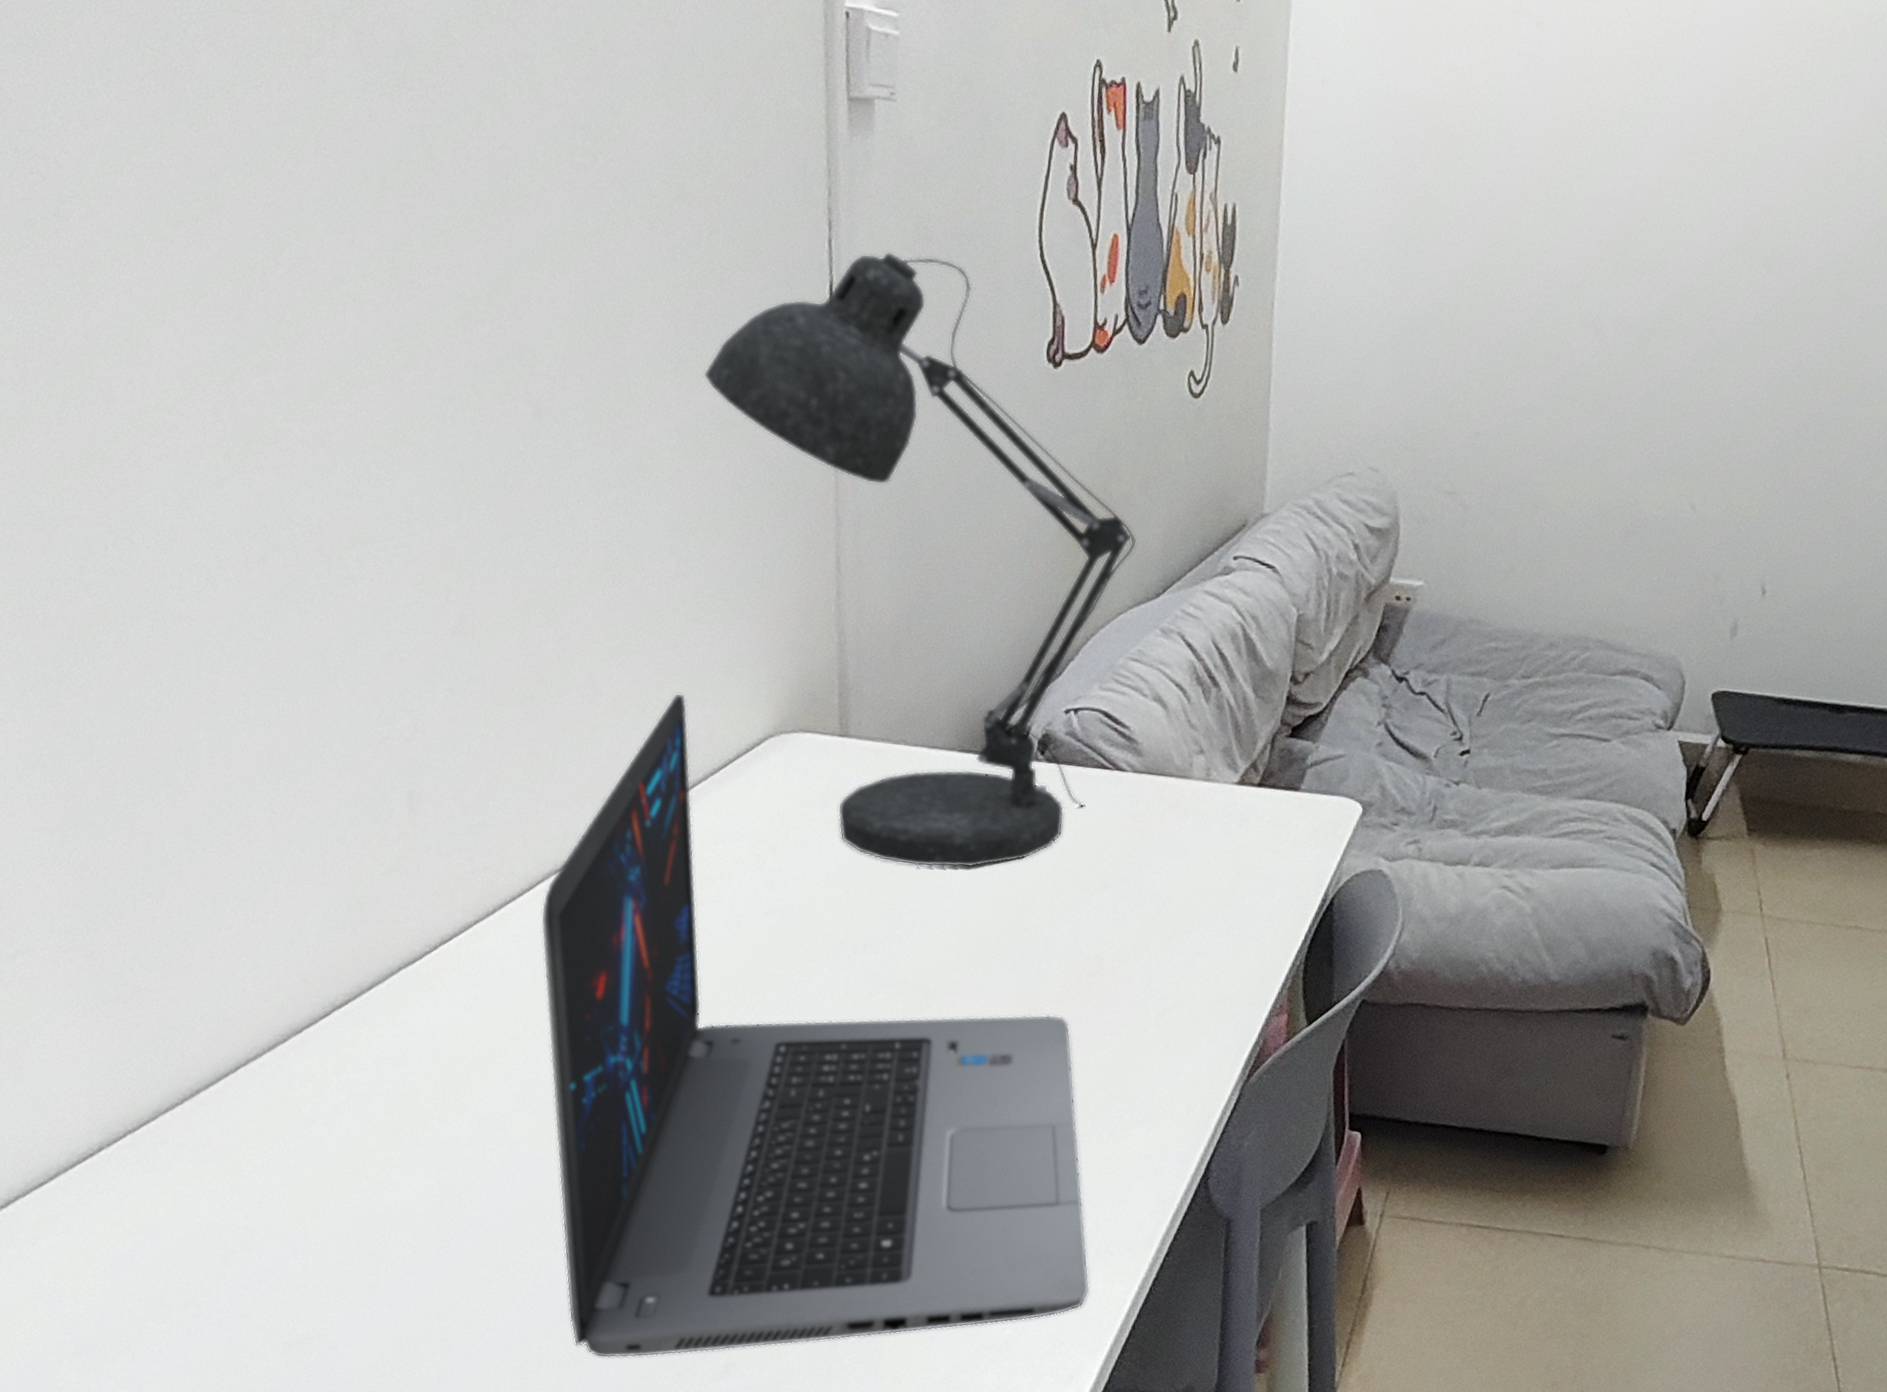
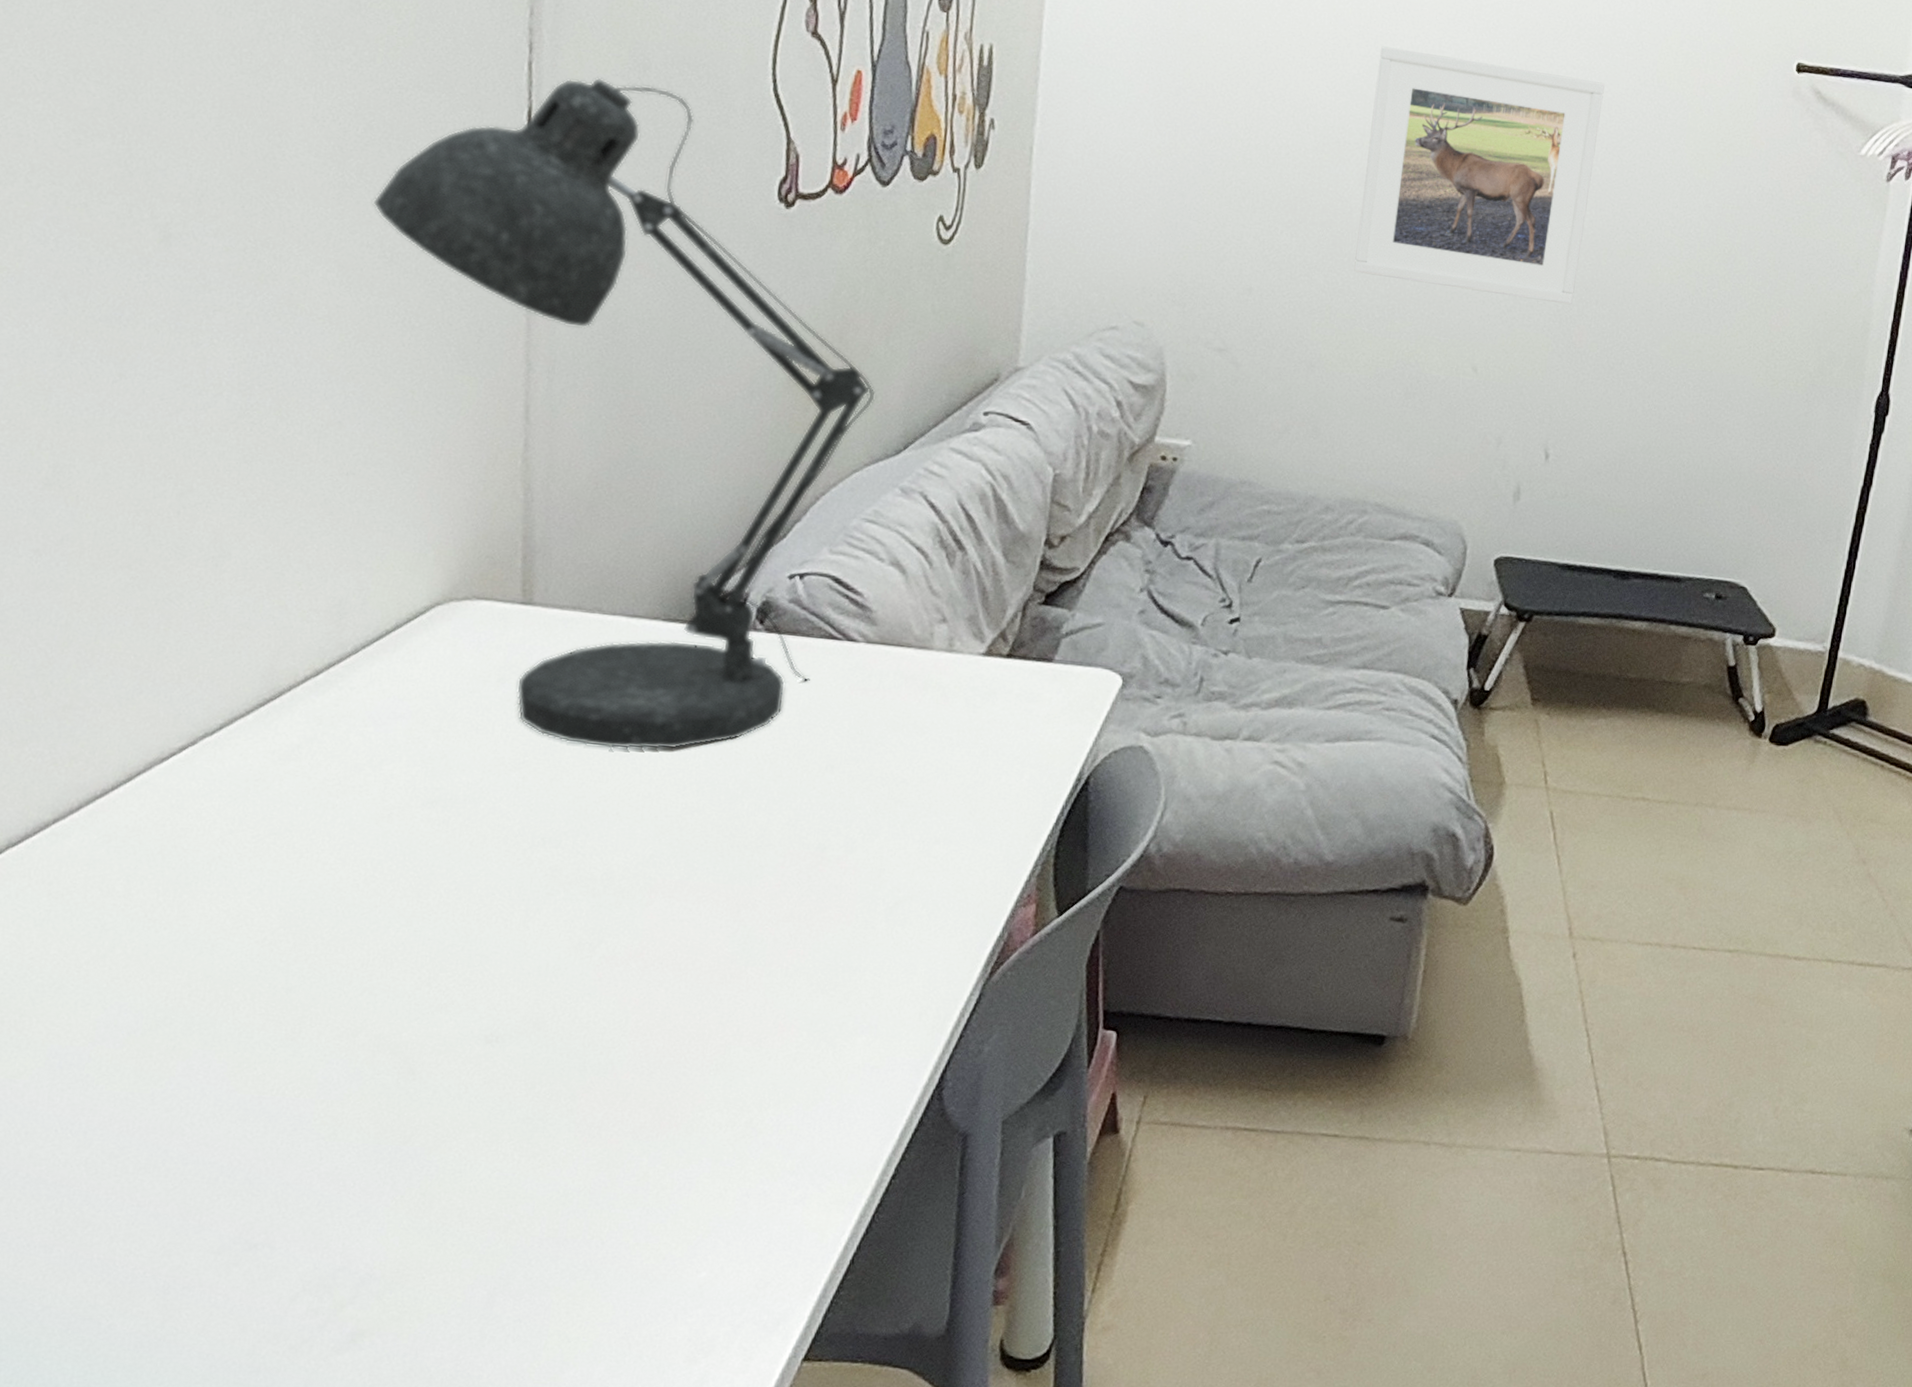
laptop: present [540,692,1090,1359] -> none [139,555,802,1334]
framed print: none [1576,187,1824,441] -> present [1354,46,1605,305]

